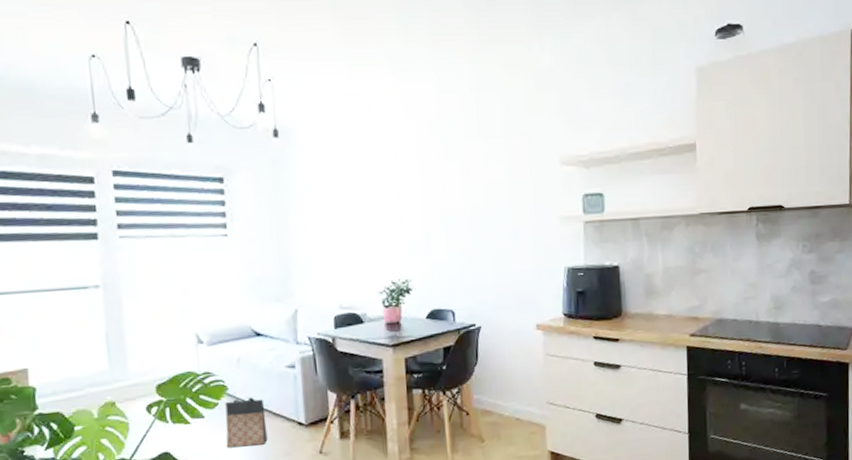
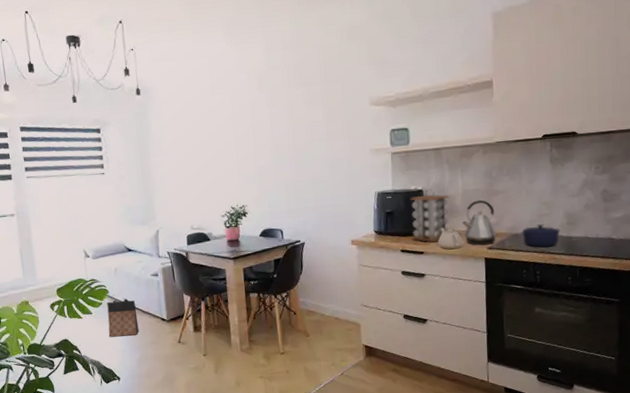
spice rack: none [604,265,648,328] -> present [410,188,449,243]
teapot: none [635,310,664,337] -> present [437,227,464,250]
kettle: none [662,279,700,332] -> present [462,200,497,246]
cooking pot: none [725,308,767,336] -> present [521,224,560,248]

